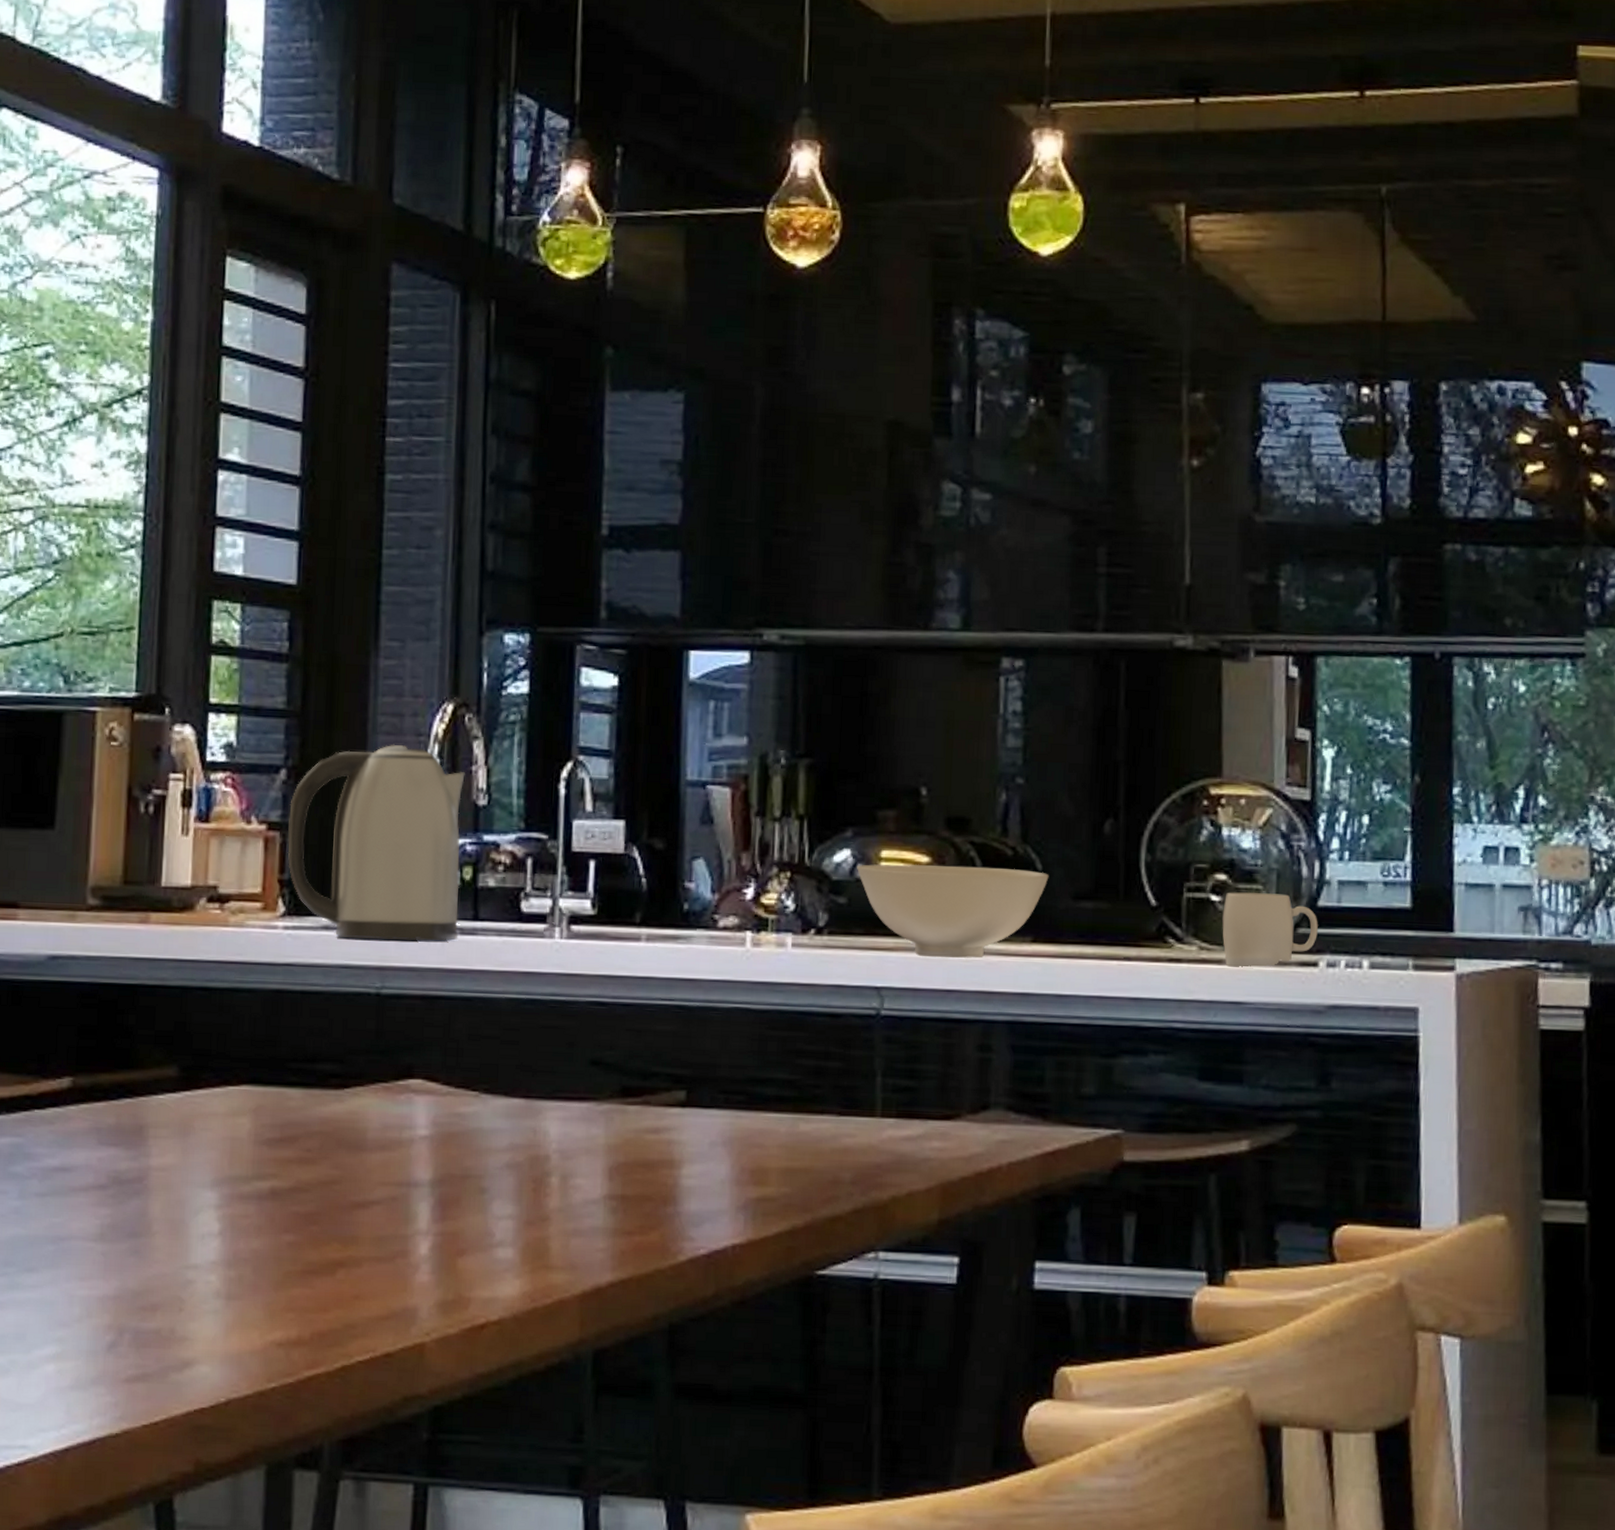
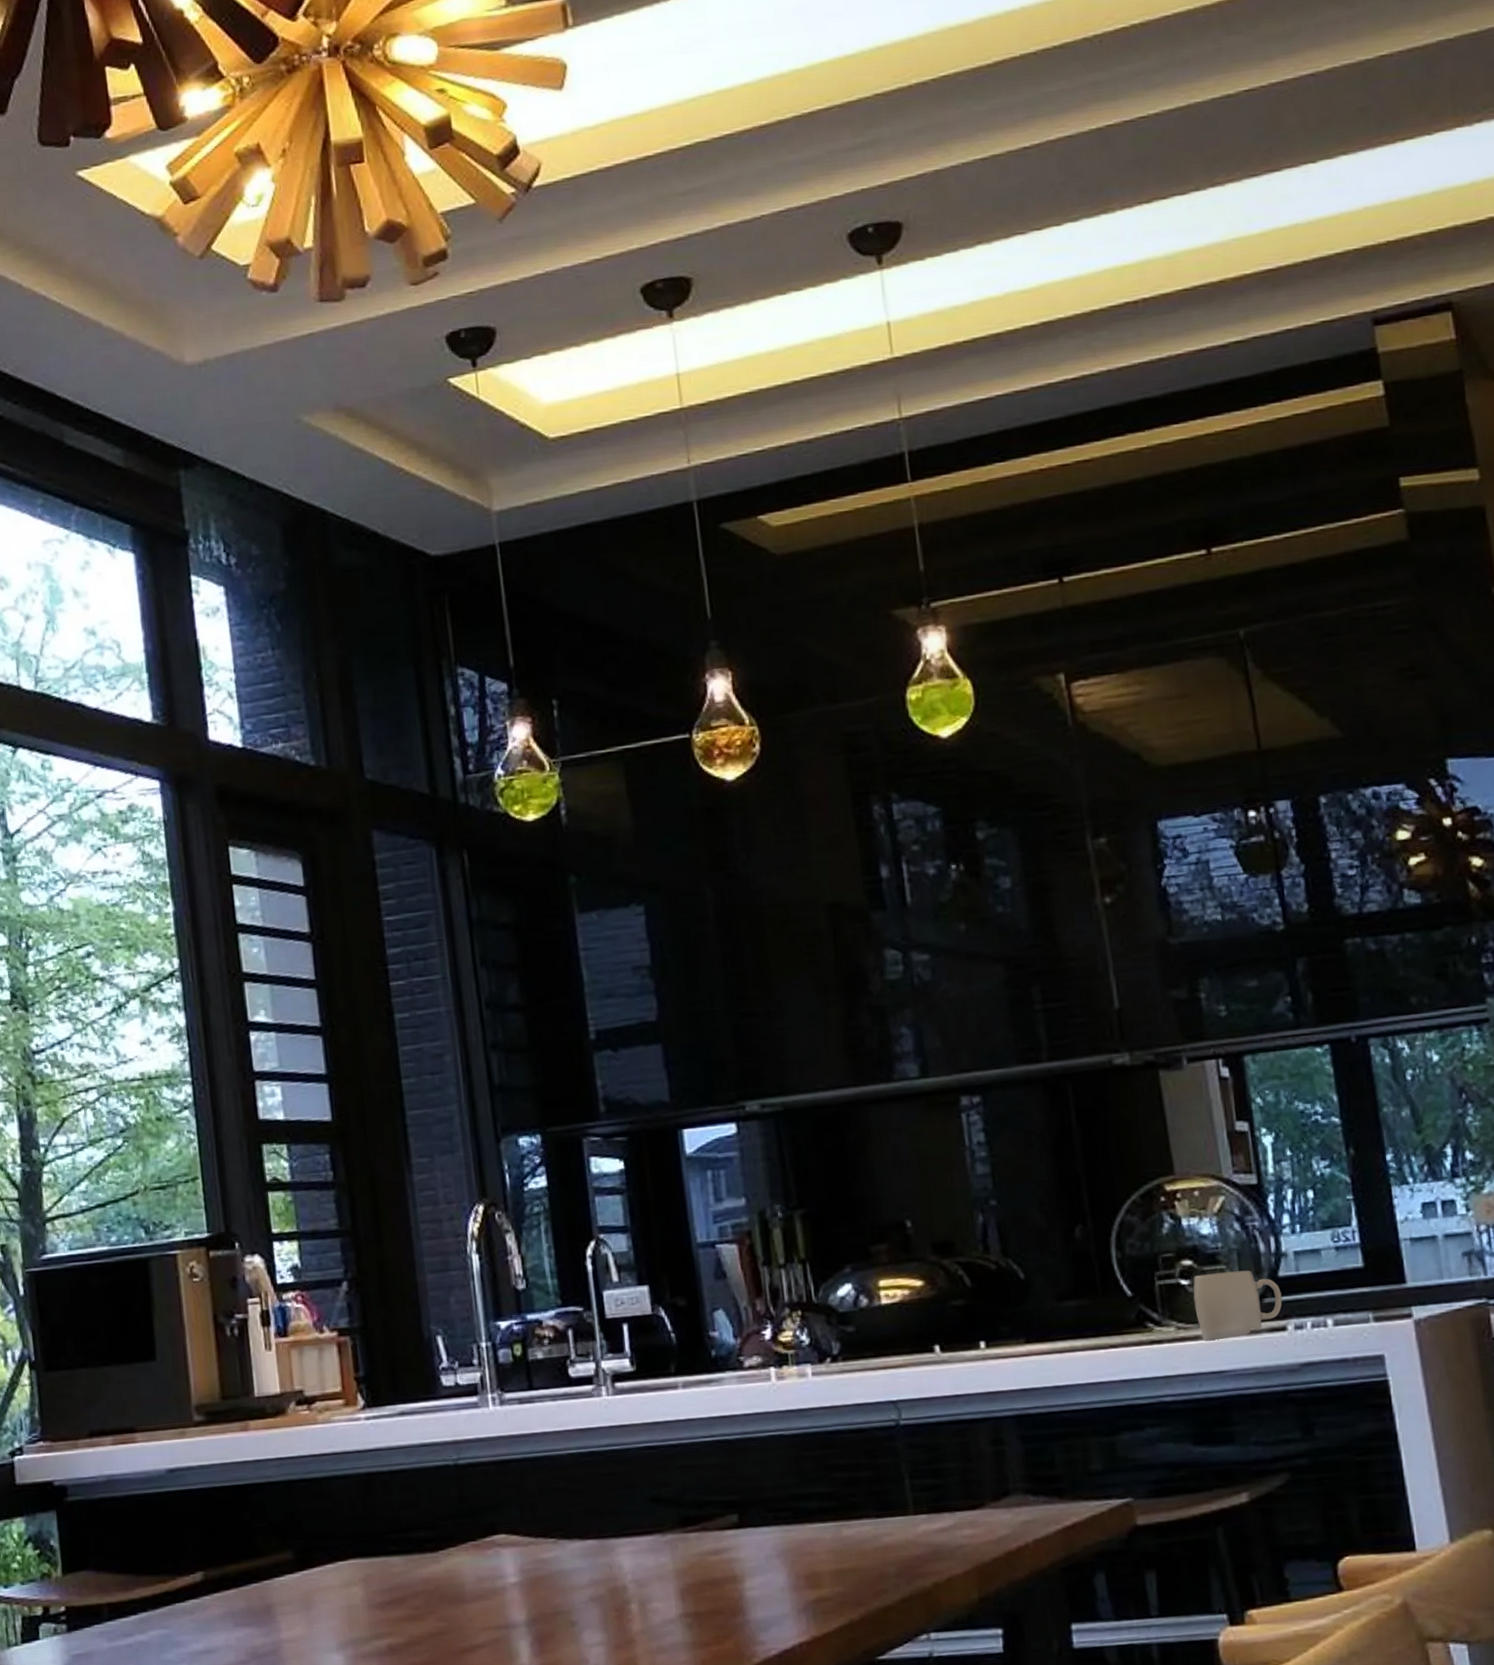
kettle: present [287,744,465,942] -> none [354,1246,517,1421]
bowl: present [857,864,1049,959] -> none [859,1280,1032,1369]

